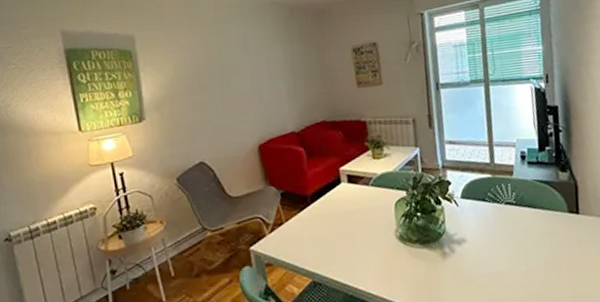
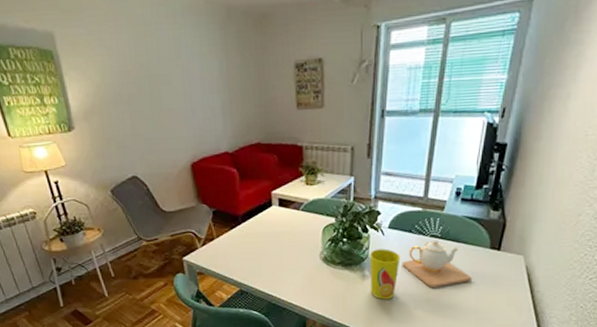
cup: none [446,221,481,281] -> present [369,249,400,300]
teapot: none [481,206,558,262] -> present [402,238,472,288]

